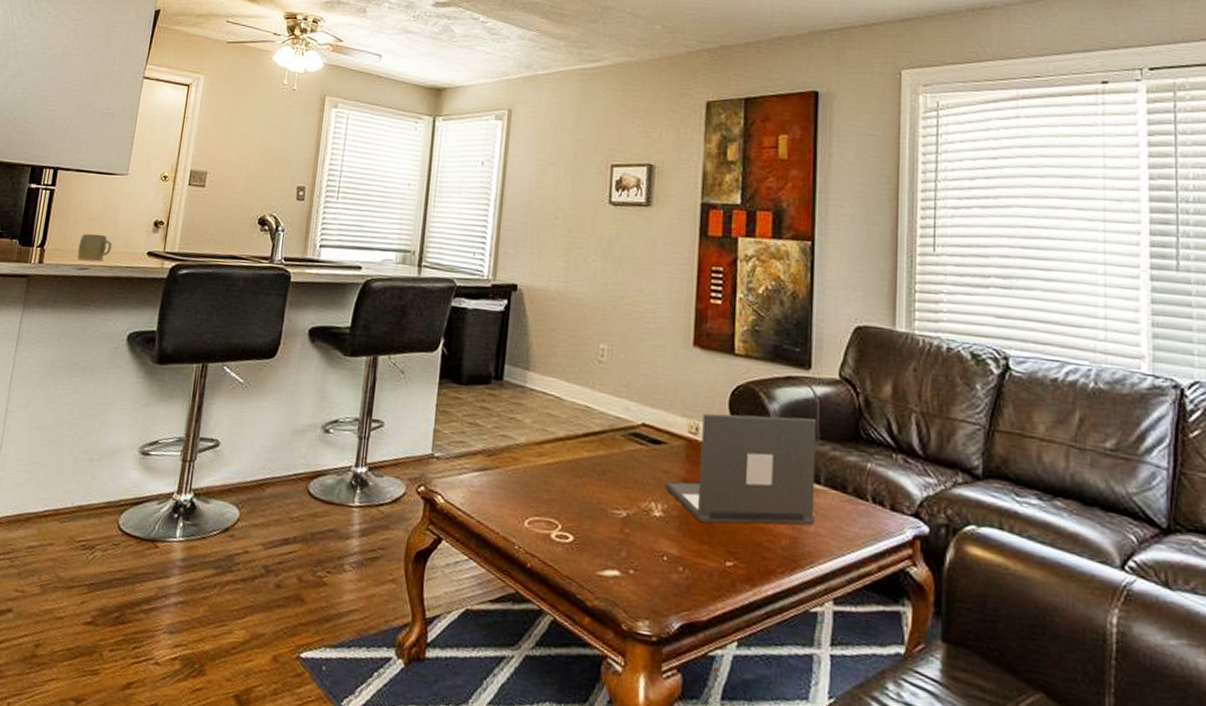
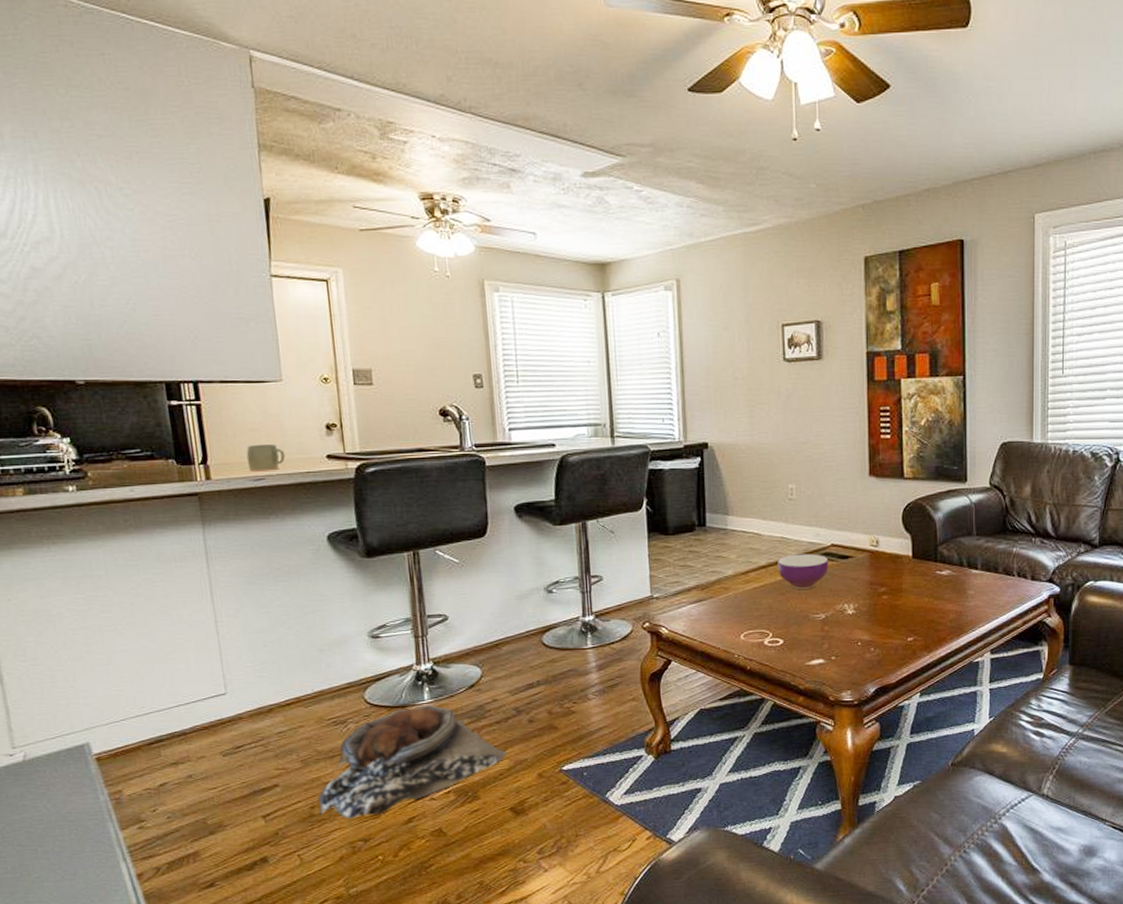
dog bed: none [42,543,246,671] -> present [317,705,507,819]
bowl: none [577,429,637,477] -> present [777,553,829,590]
laptop: present [664,413,817,525] -> none [853,520,974,613]

